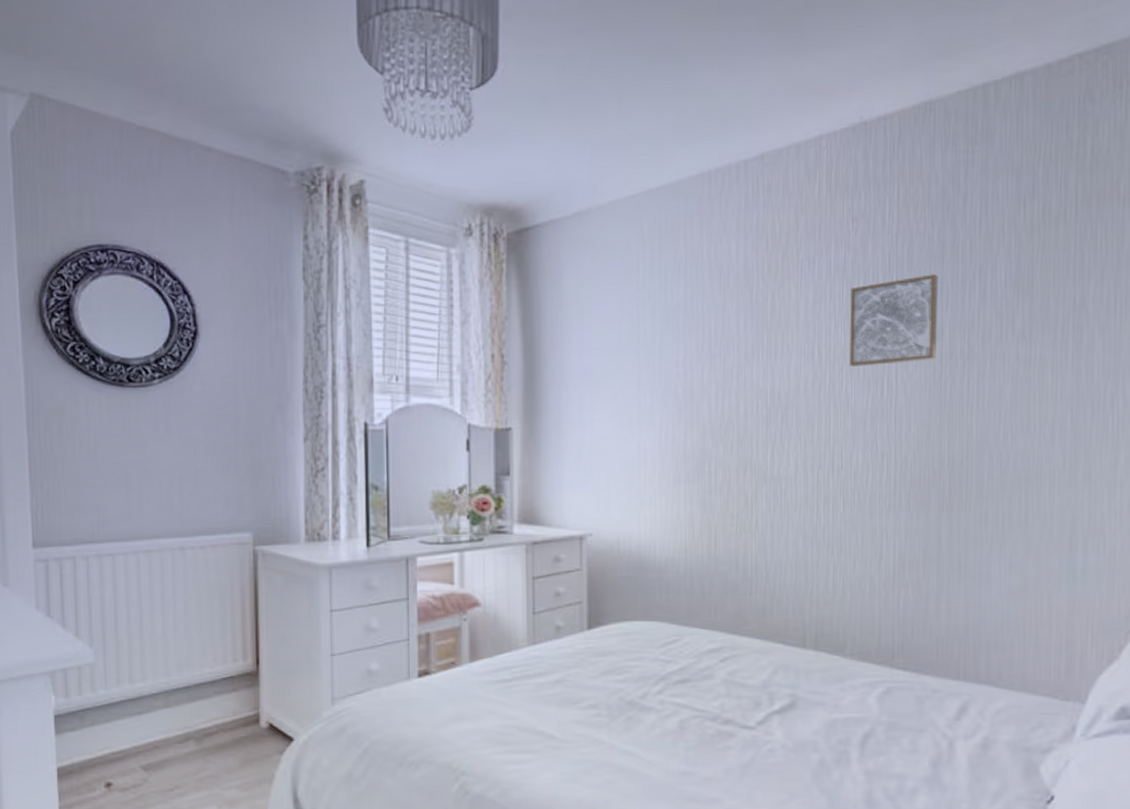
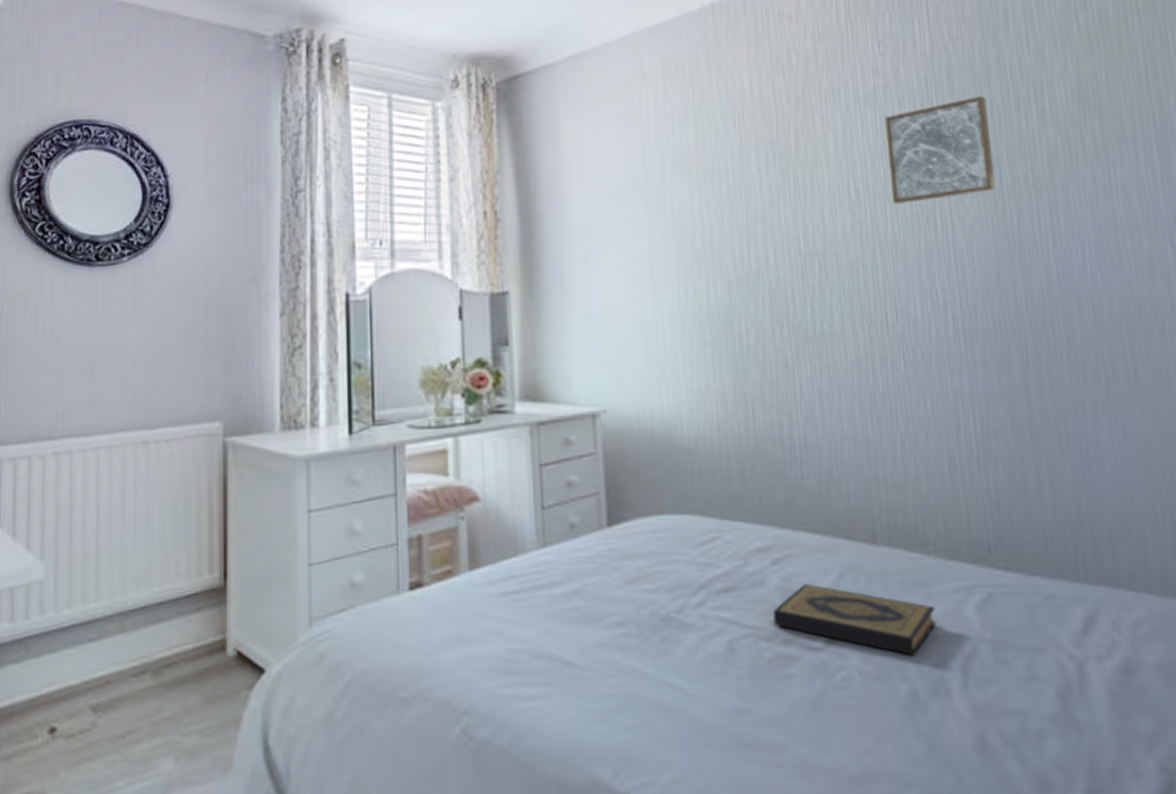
hardback book: none [718,677,845,733] -> present [773,583,937,655]

